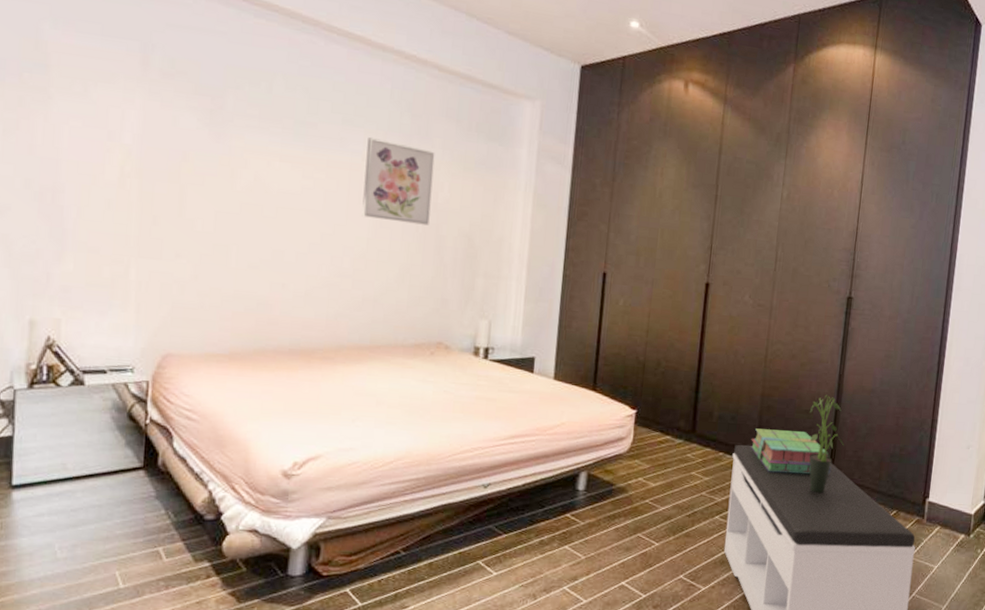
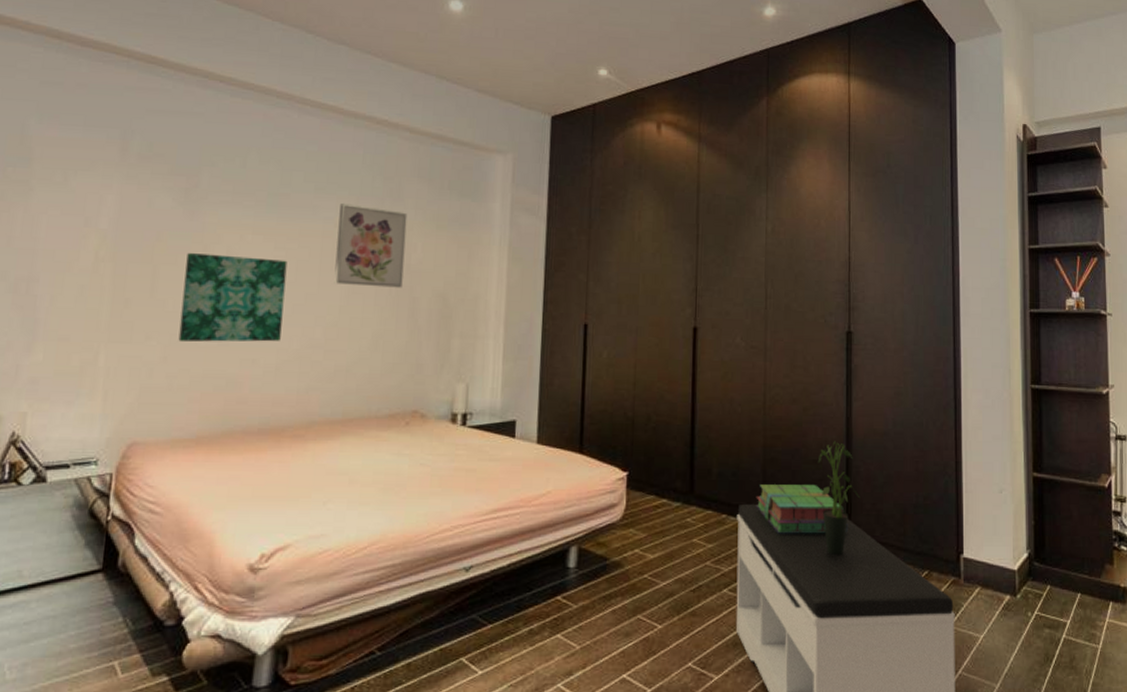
wall art: none [208,175,315,268] -> present [178,253,287,343]

